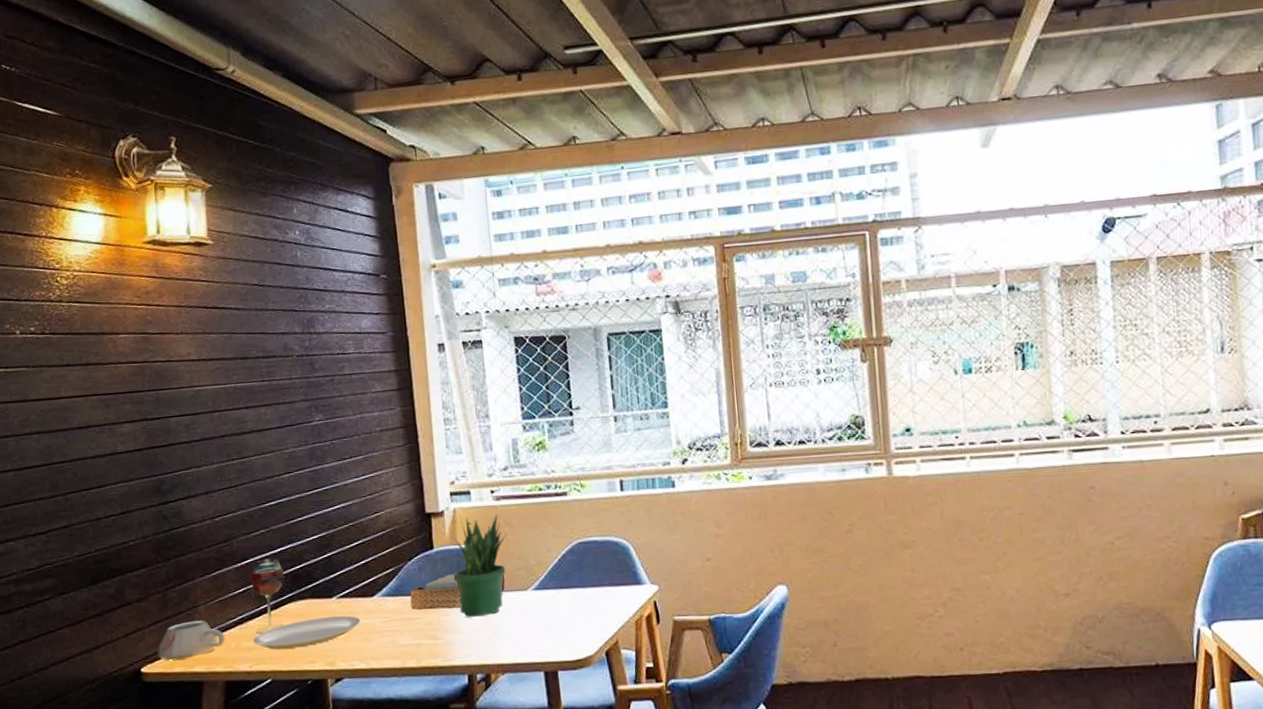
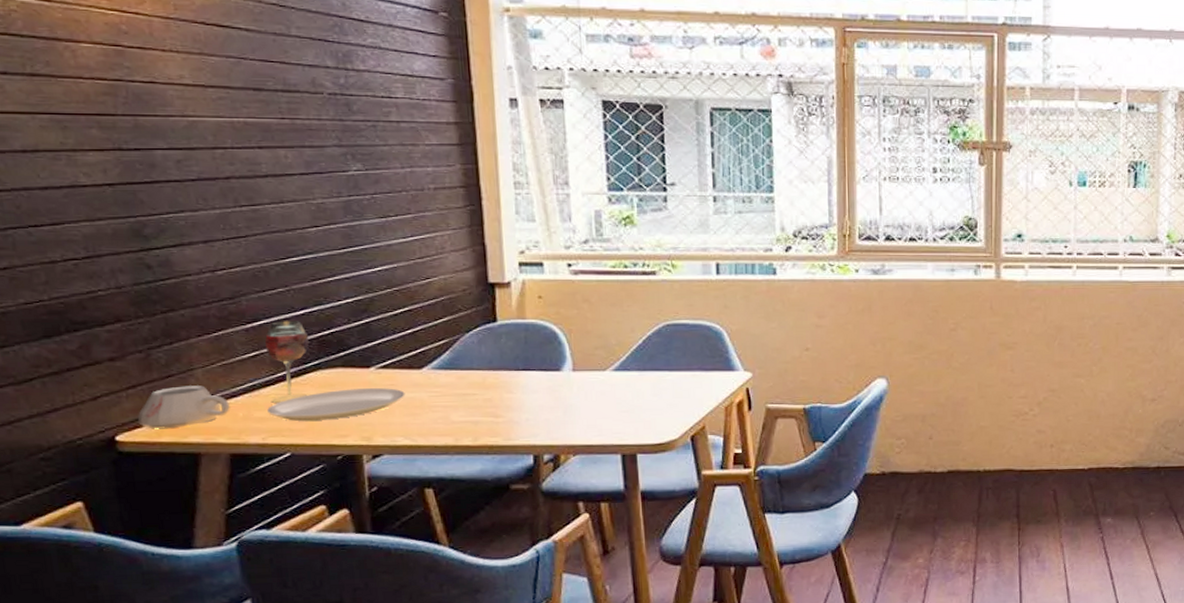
napkin holder: present [410,573,506,611] -> none [466,349,581,387]
planter: present [453,514,508,618] -> none [520,288,586,397]

